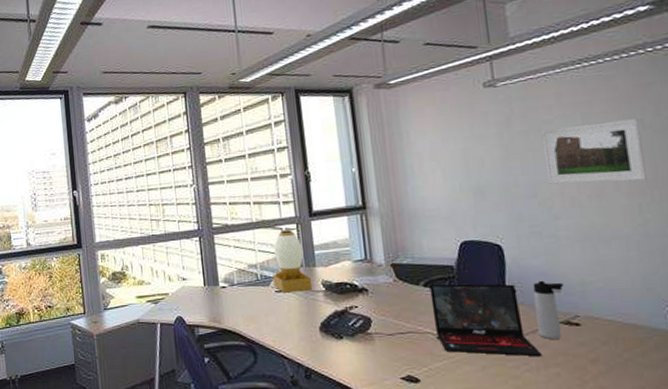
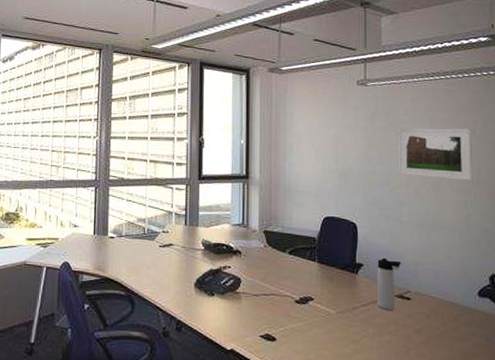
desk lamp: present [273,229,313,293] -> none [158,189,193,249]
laptop: present [429,284,542,357] -> none [294,252,378,325]

